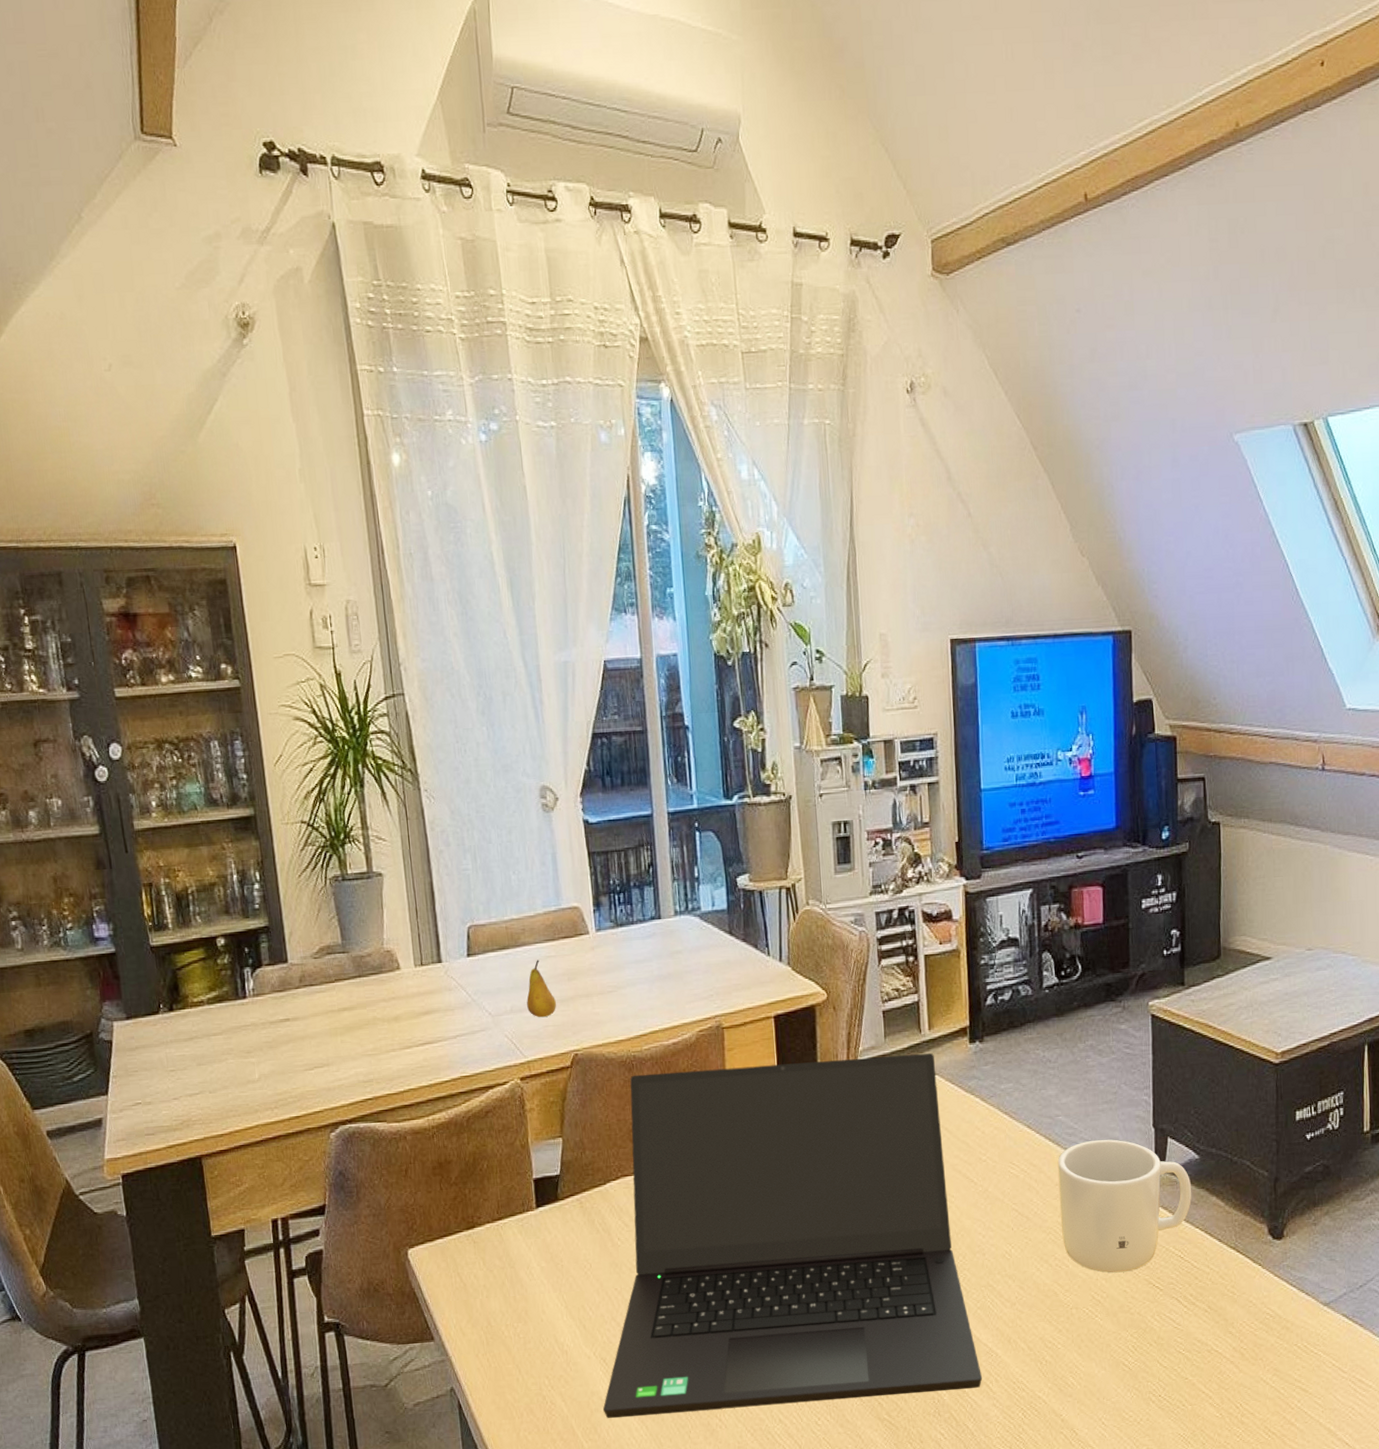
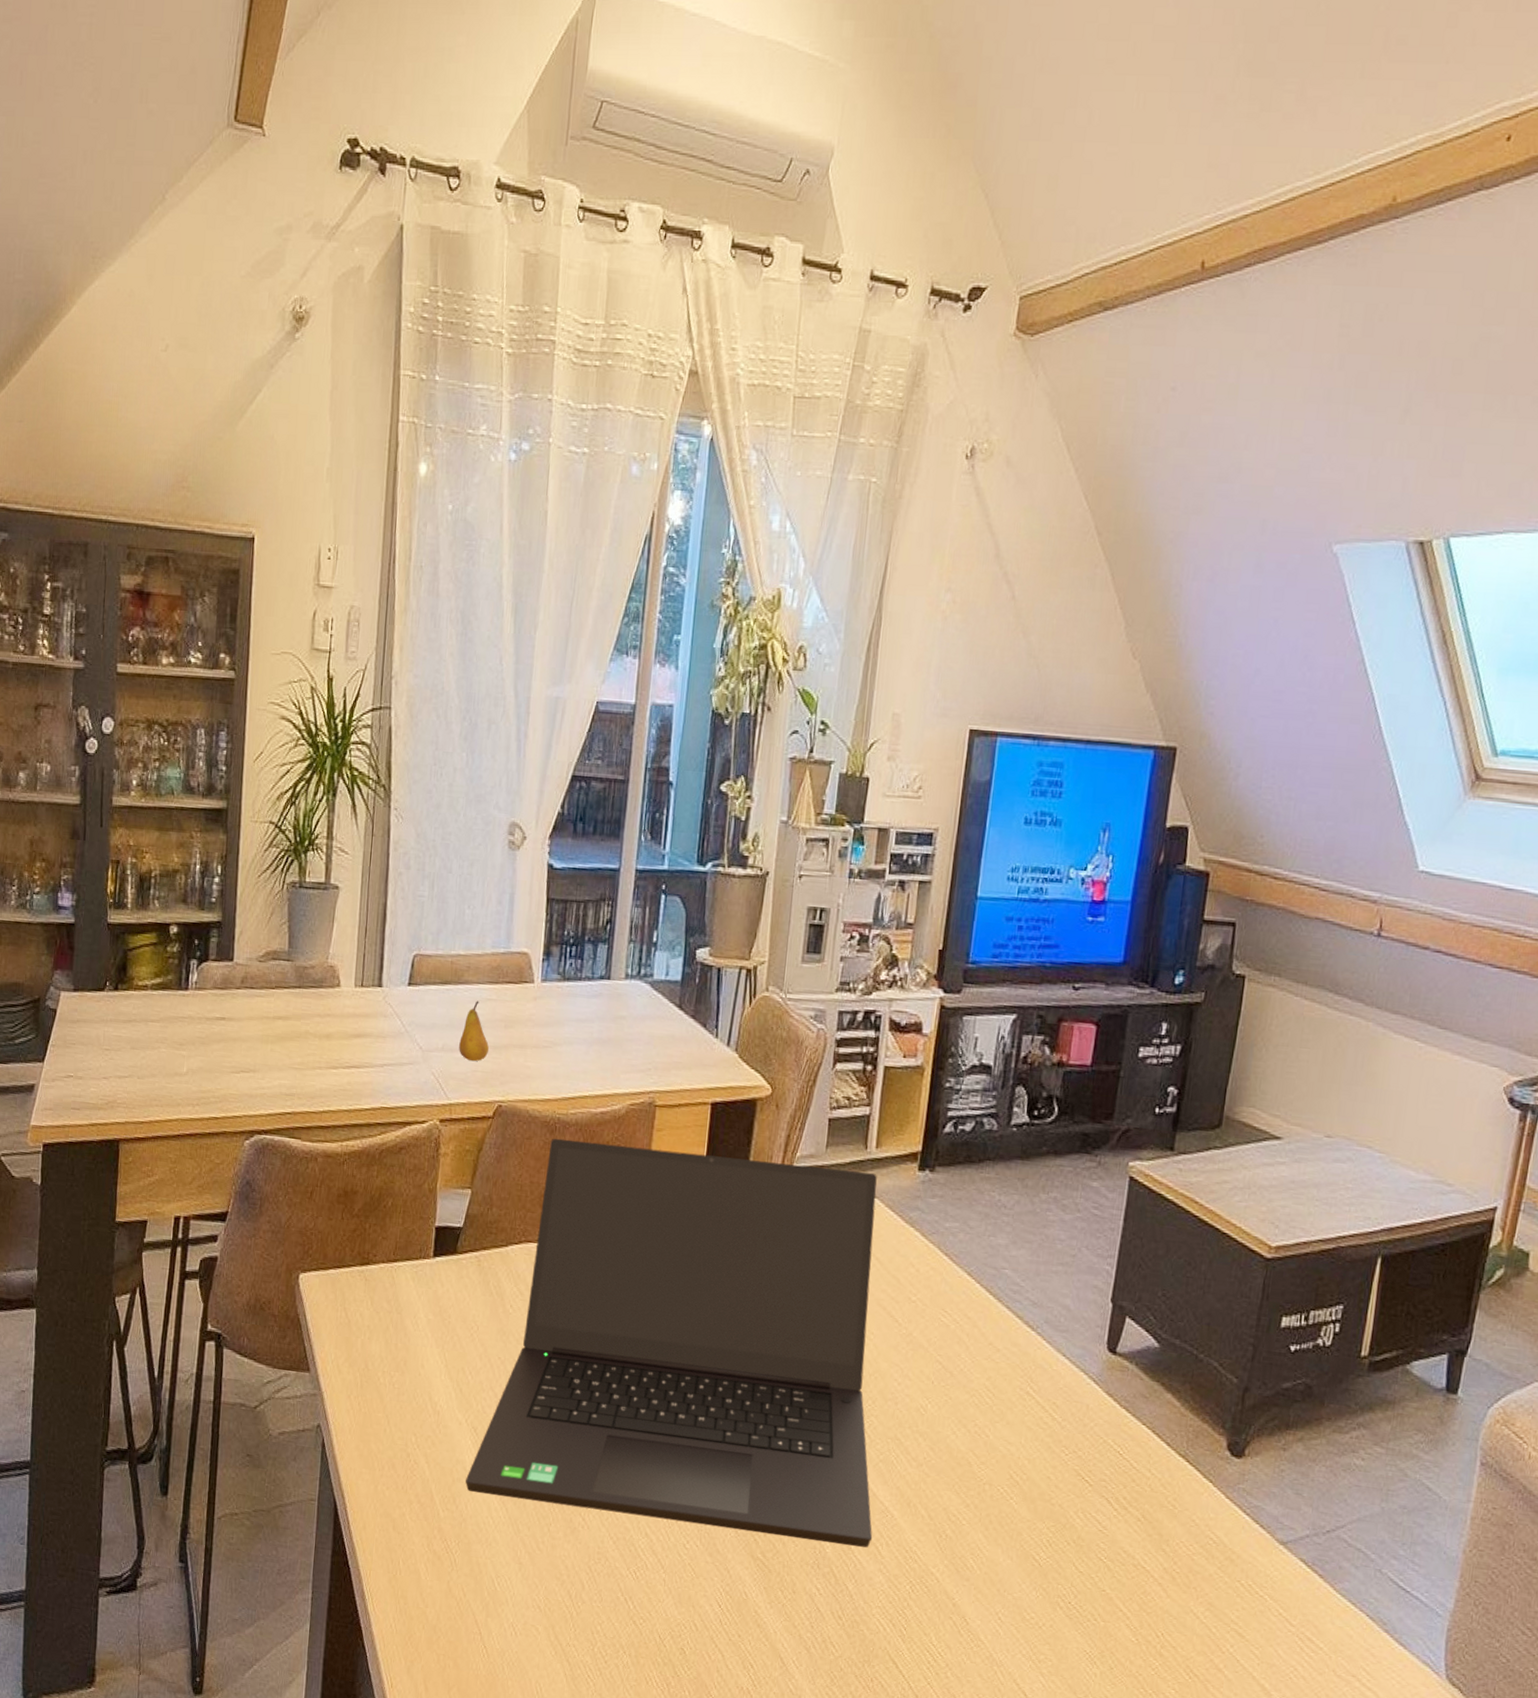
mug: present [1057,1139,1192,1273] -> none [987,1302,1146,1457]

